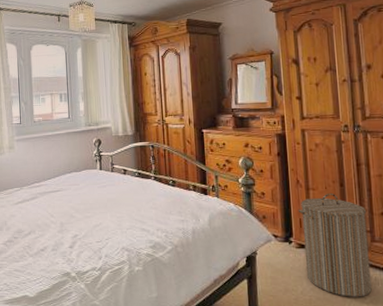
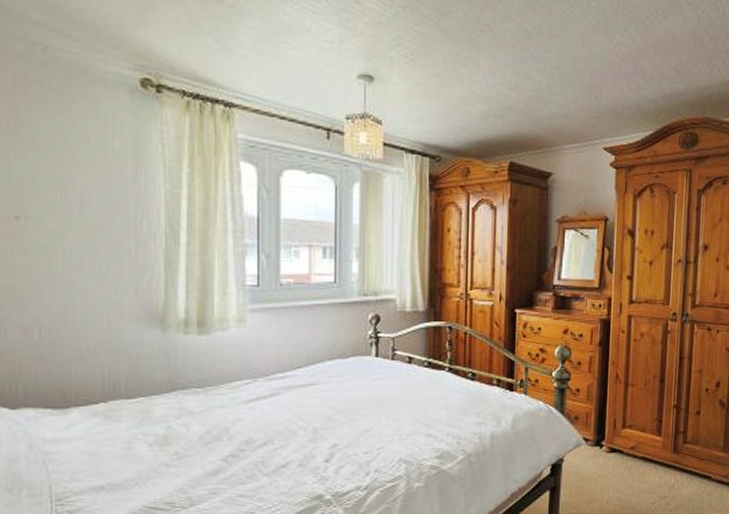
laundry hamper: present [298,192,372,297] -> none [613,389,682,504]

